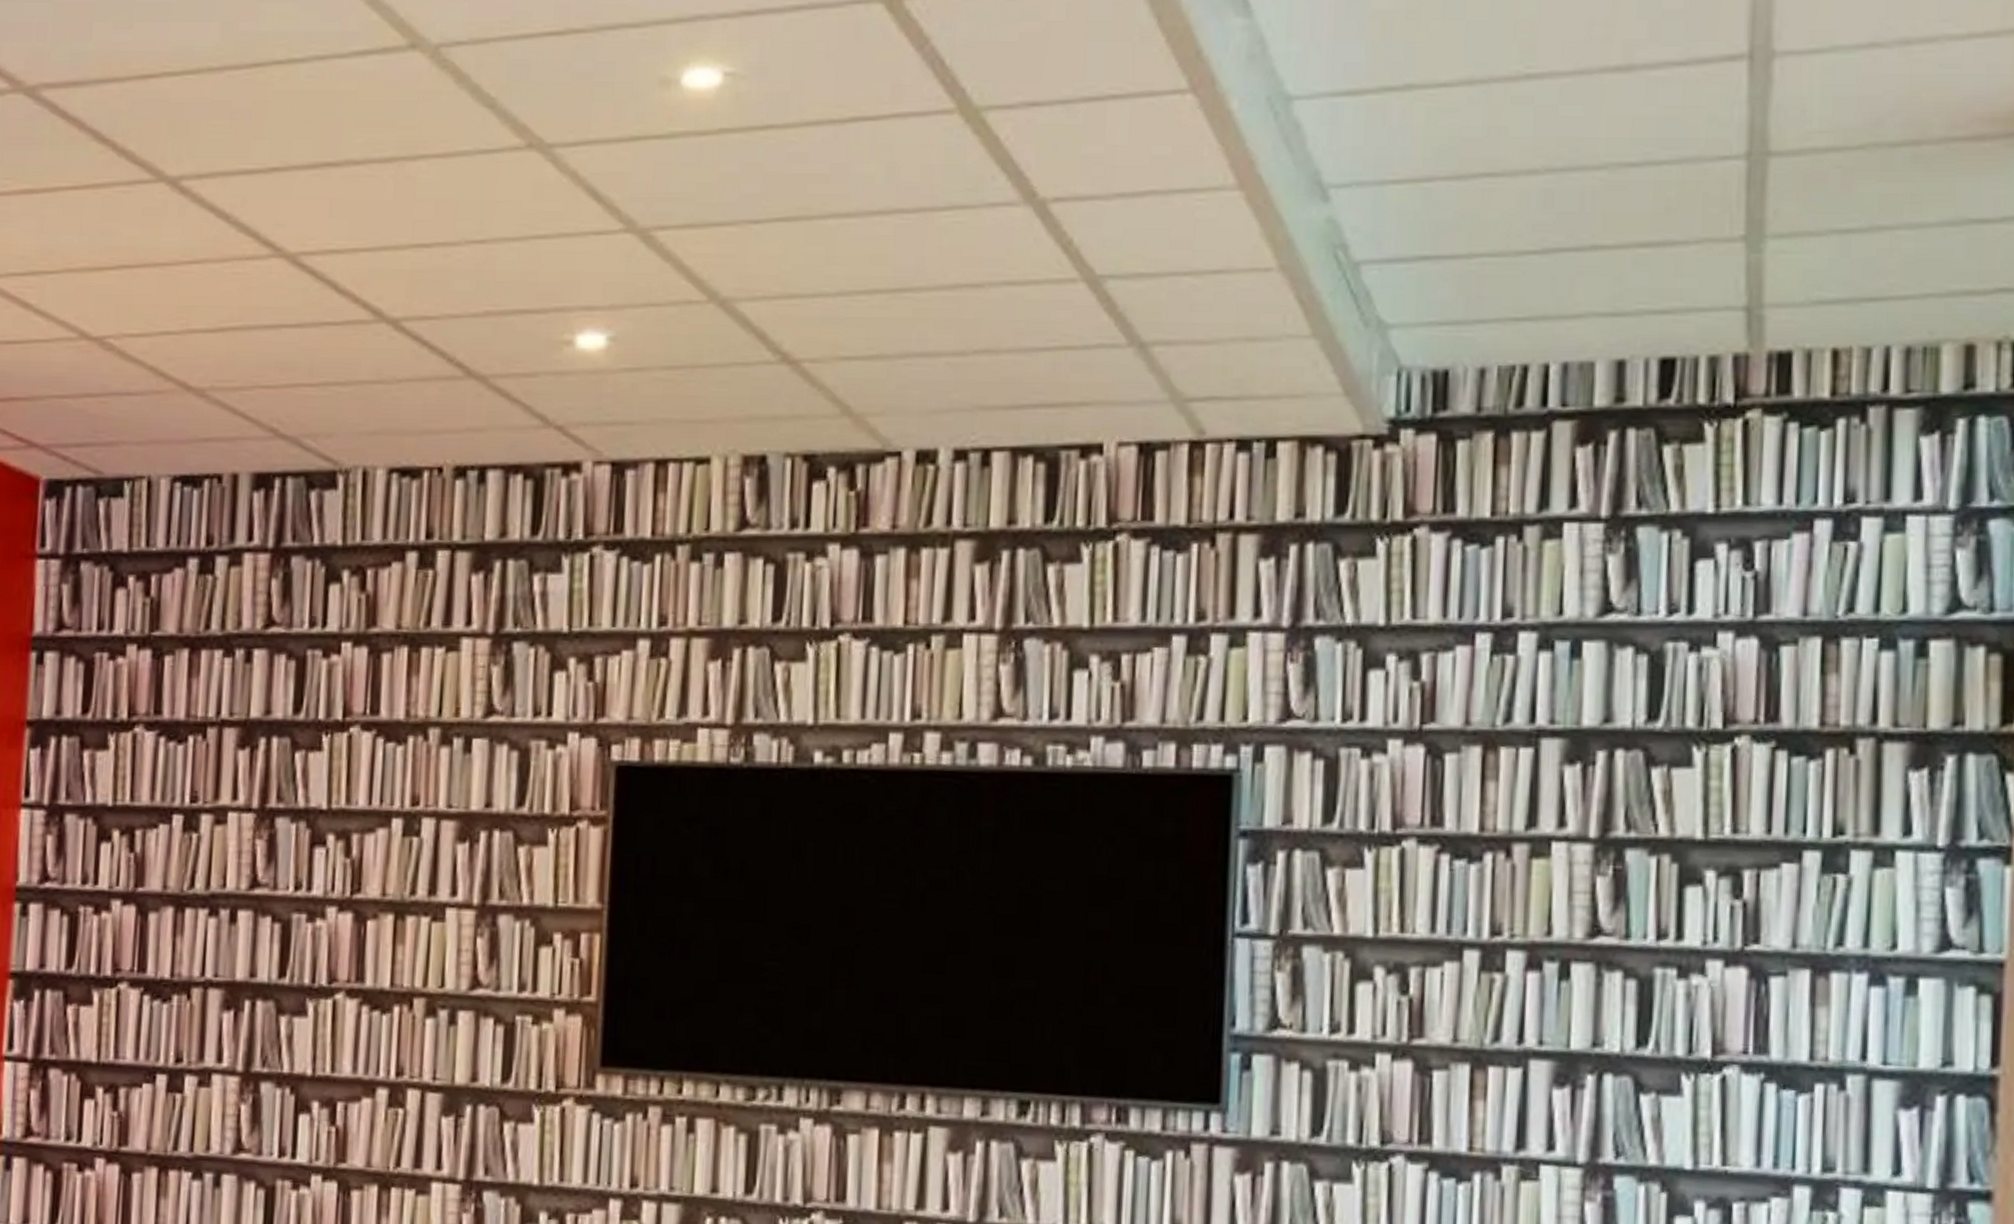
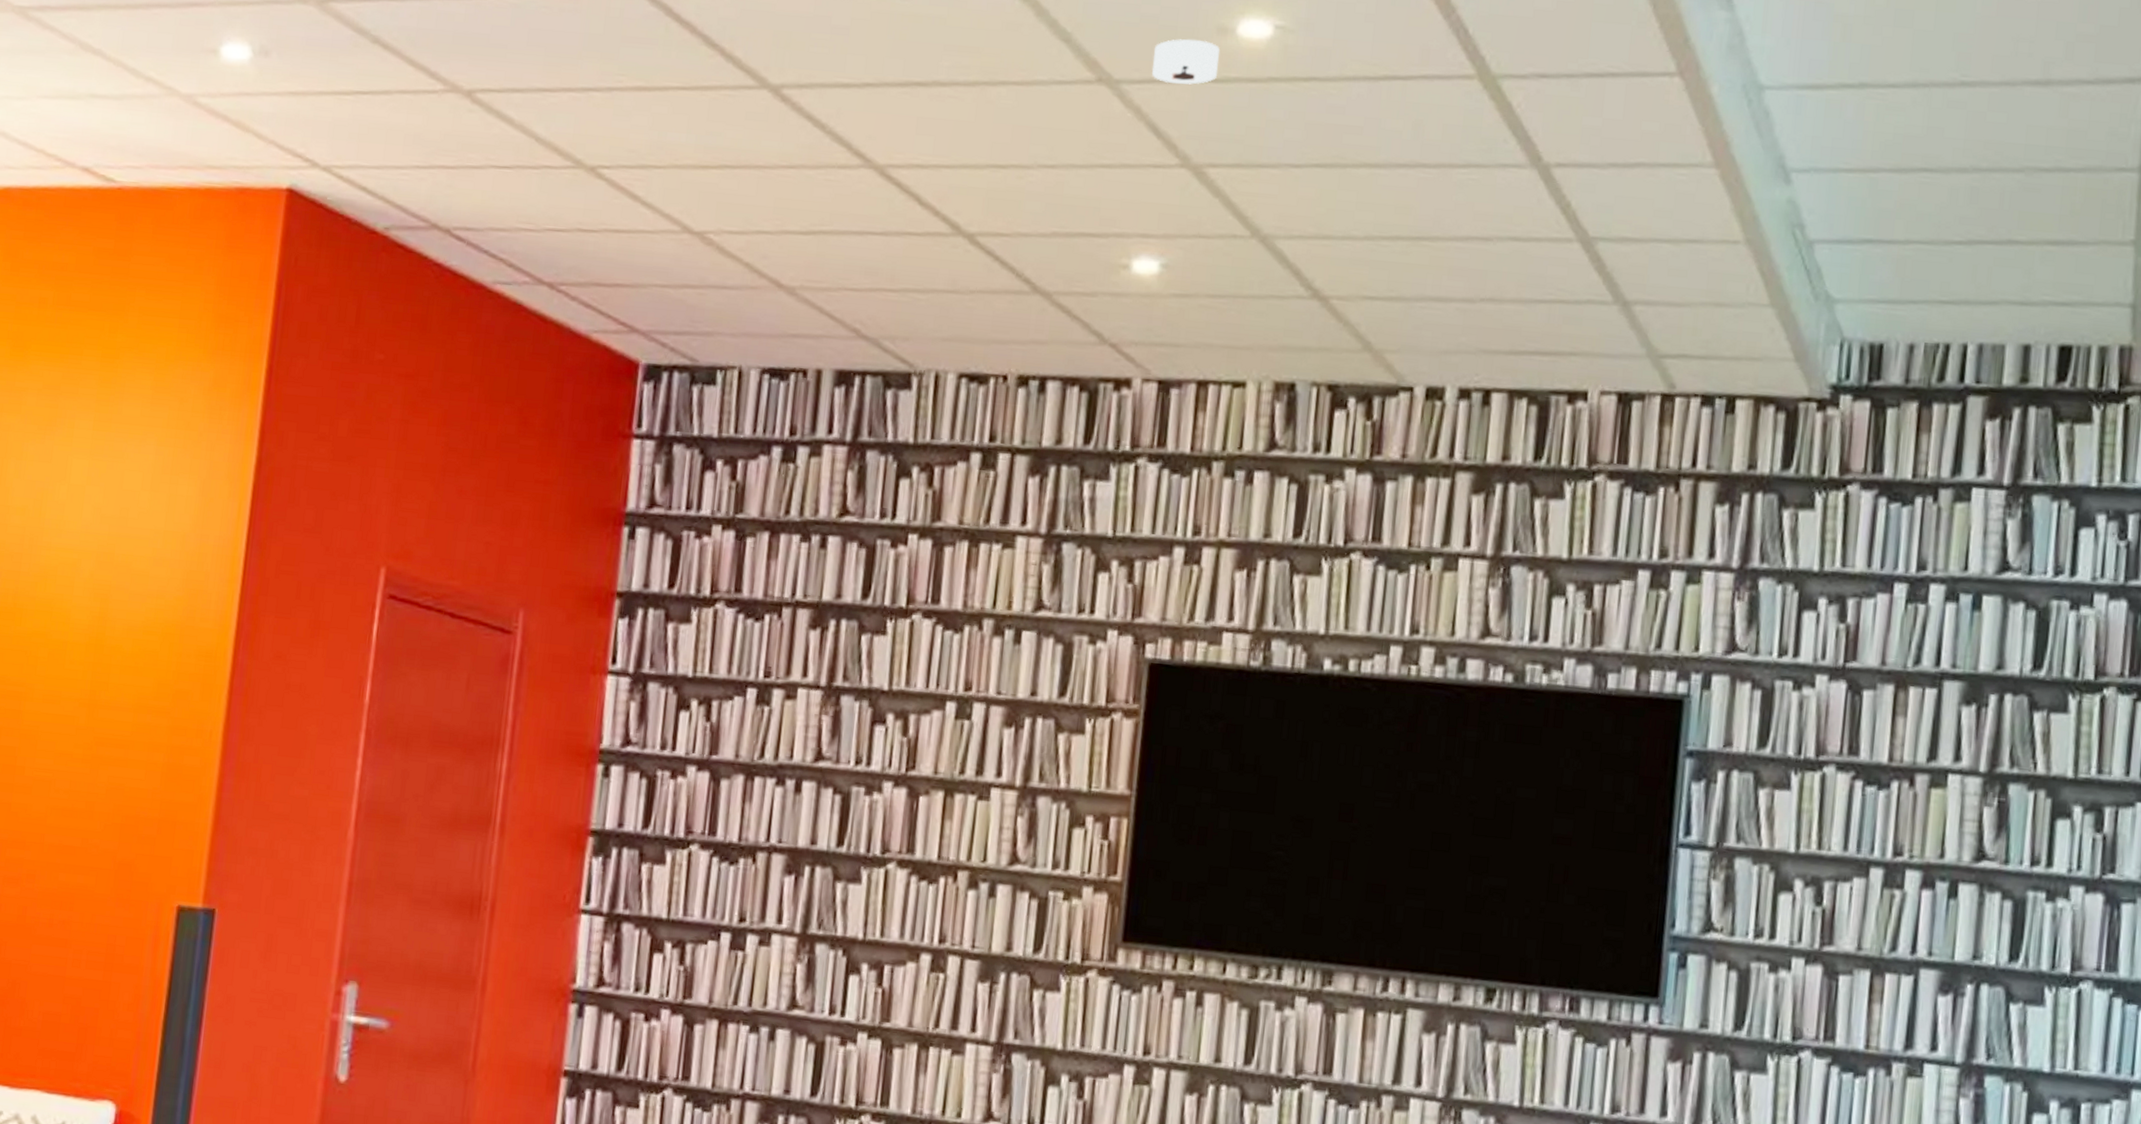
smoke detector: none [588,94,663,143] -> present [1152,39,1220,85]

